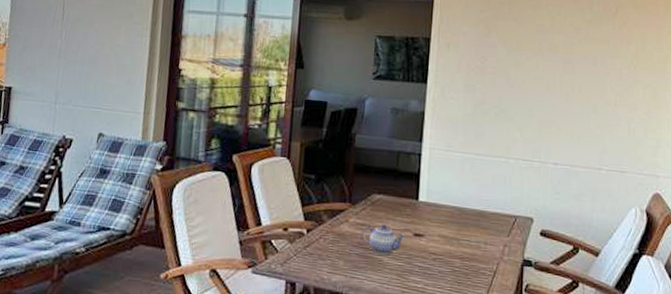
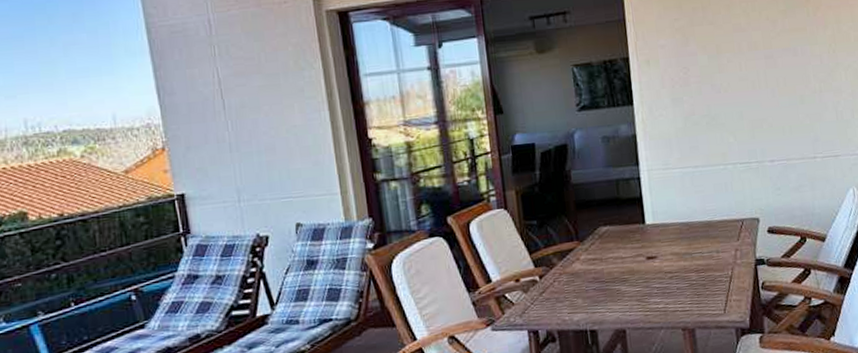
teapot: present [361,224,405,255] -> none [594,254,638,285]

